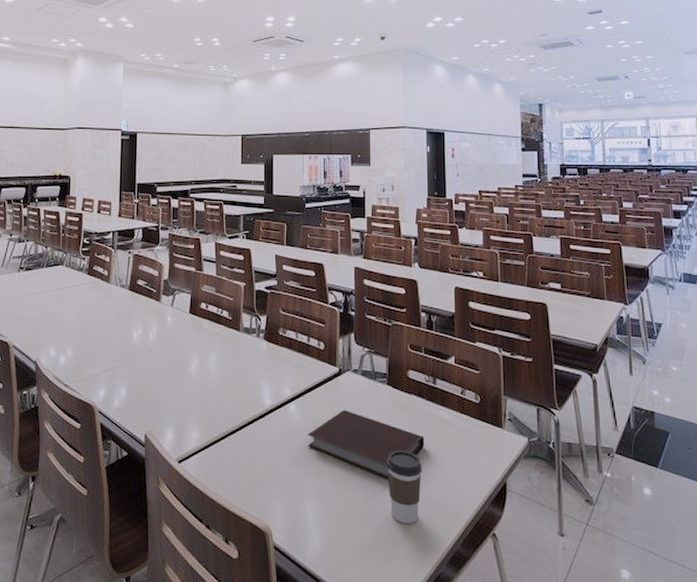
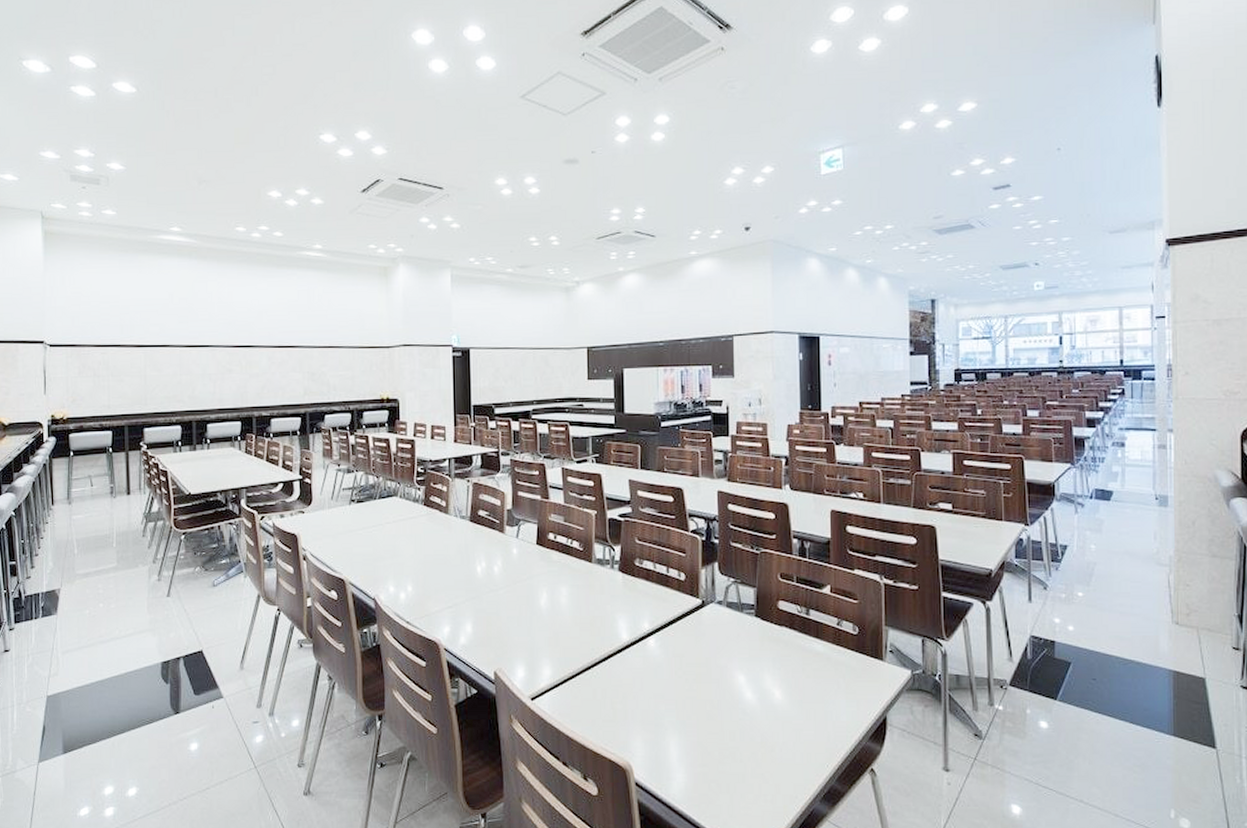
notebook: present [308,409,425,480] -> none [669,643,797,715]
coffee cup: present [386,450,422,524] -> none [755,685,793,760]

